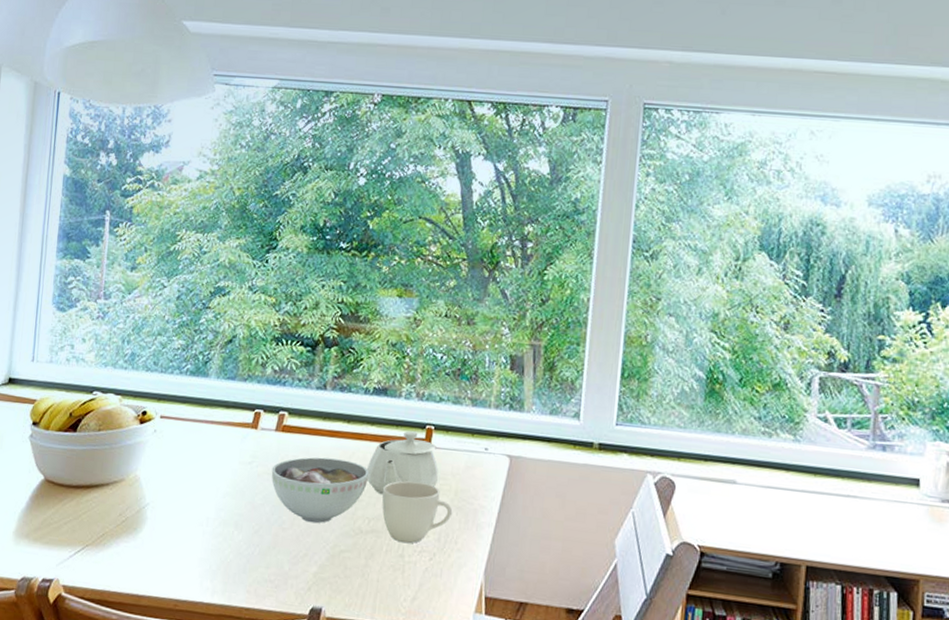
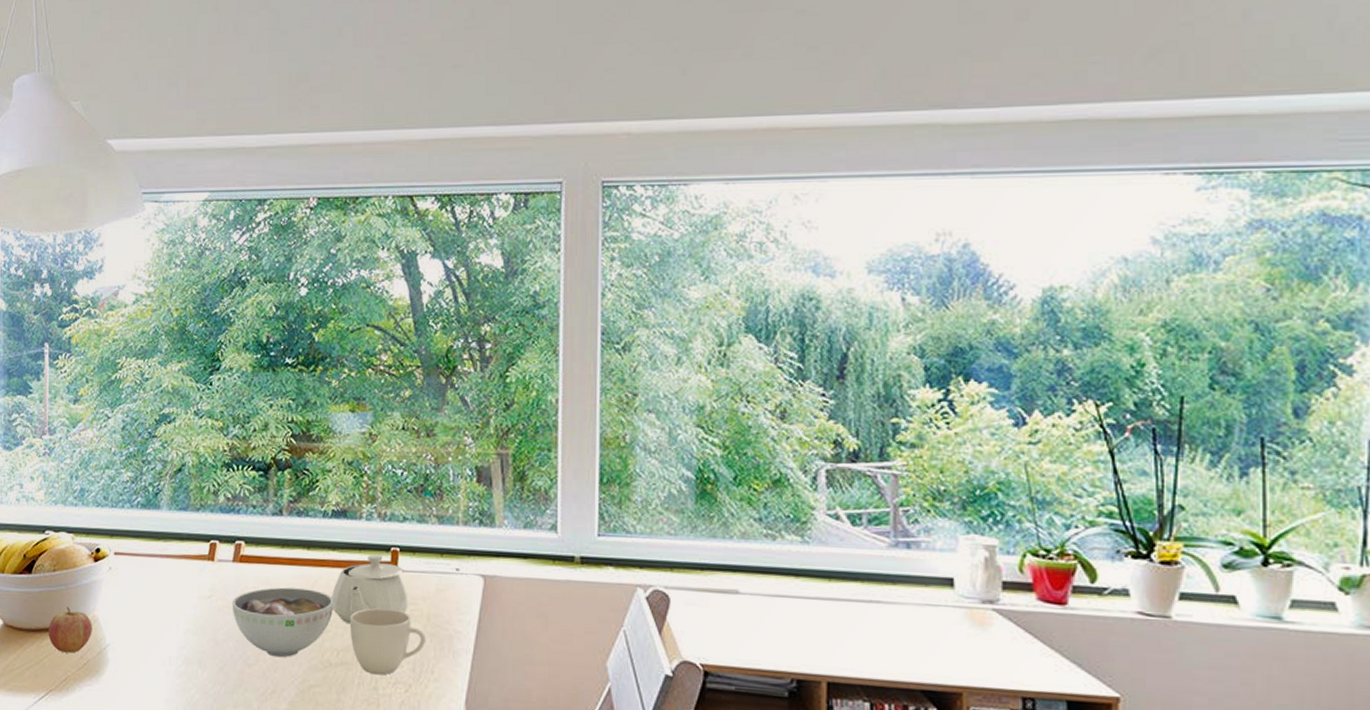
fruit: none [89,466,134,511] -> present [48,607,92,653]

